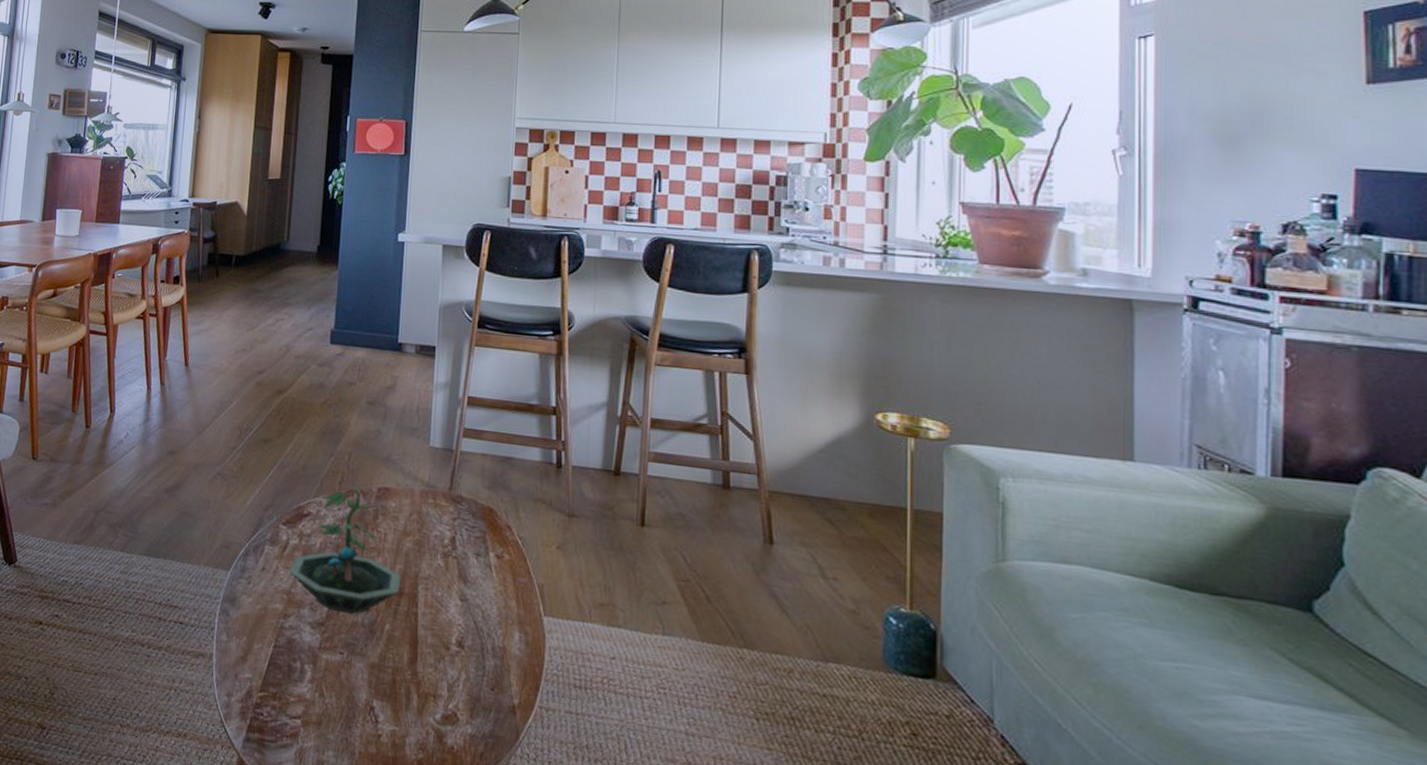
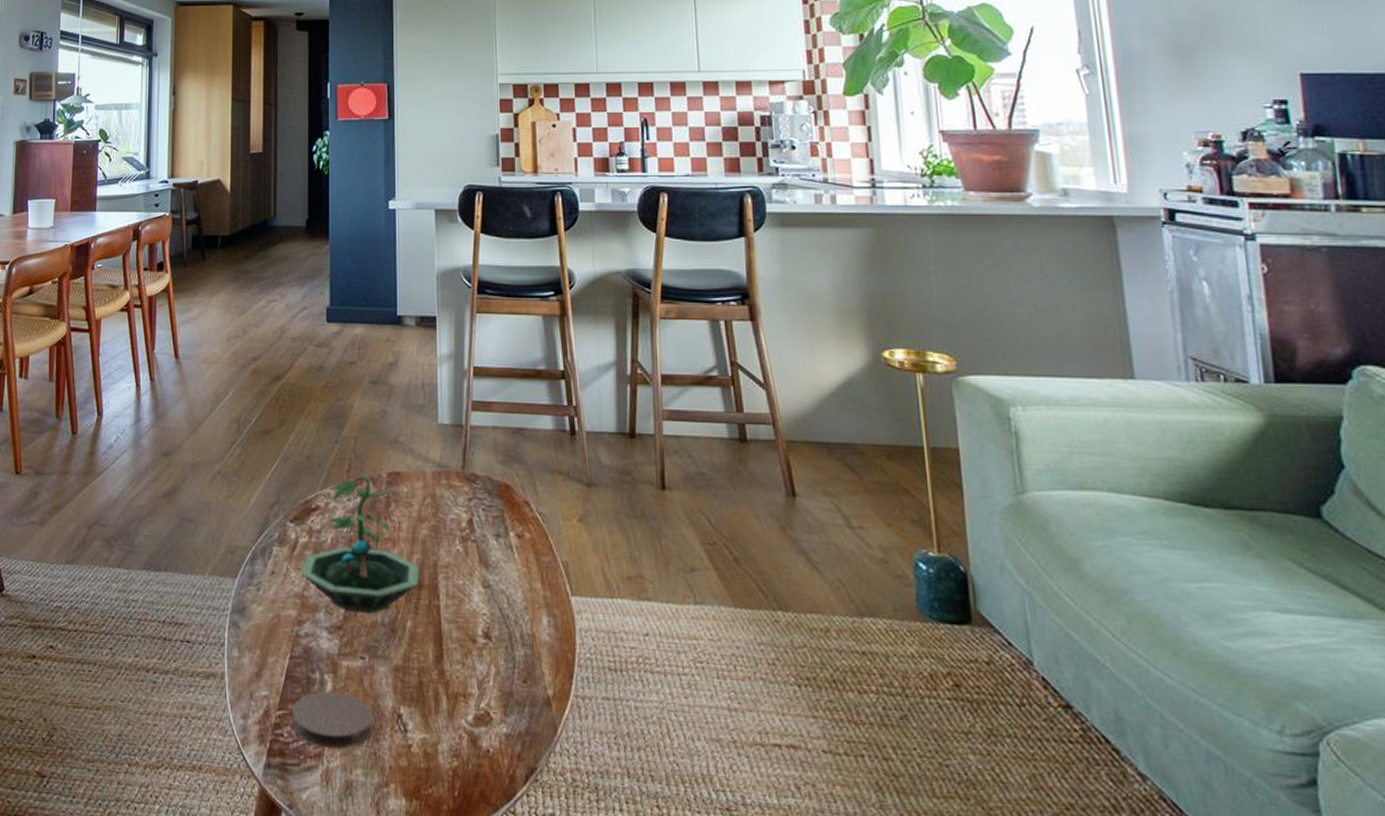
coaster: none [272,678,347,733] -> present [292,691,373,750]

